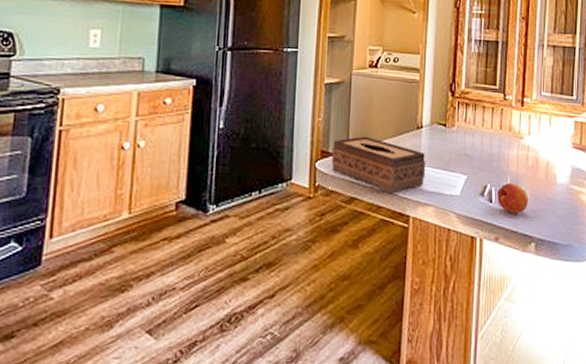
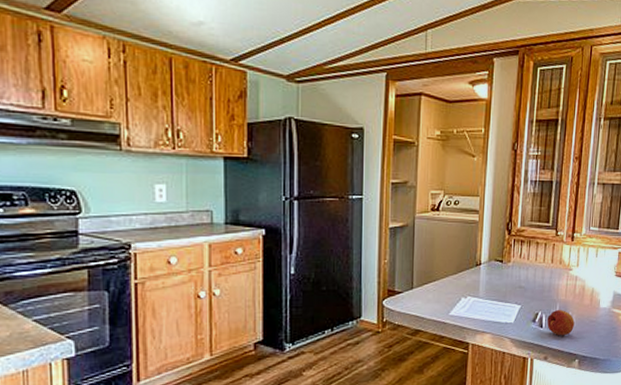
tissue box: present [331,136,426,194] -> none [398,275,484,325]

